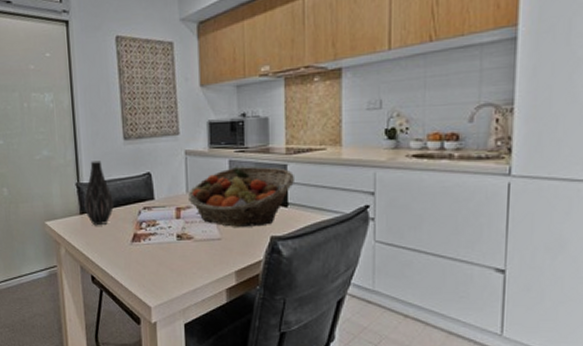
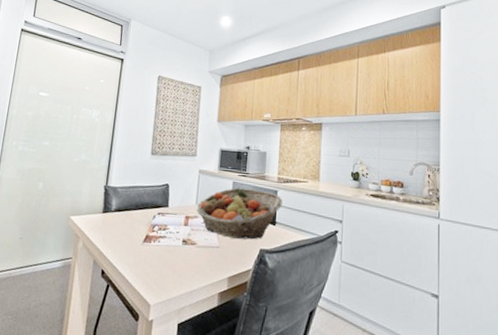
vase: present [84,161,114,226] -> none [107,169,134,225]

